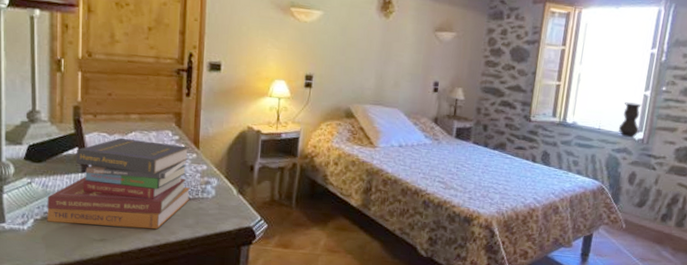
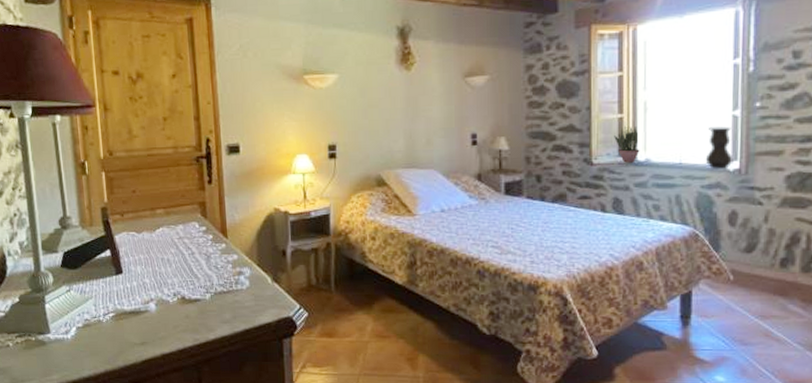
books: present [47,137,191,230] -> none [86,235,224,329]
potted plant: none [551,92,571,124] -> present [614,126,640,163]

